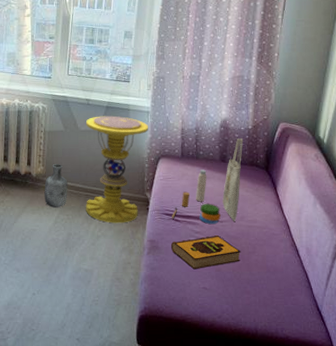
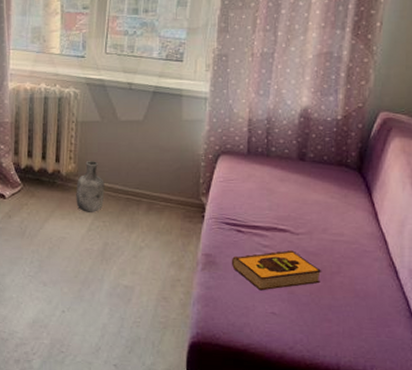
side table: present [85,116,149,223] -> none [125,103,207,233]
tote bag: present [171,138,244,224] -> none [232,132,330,236]

